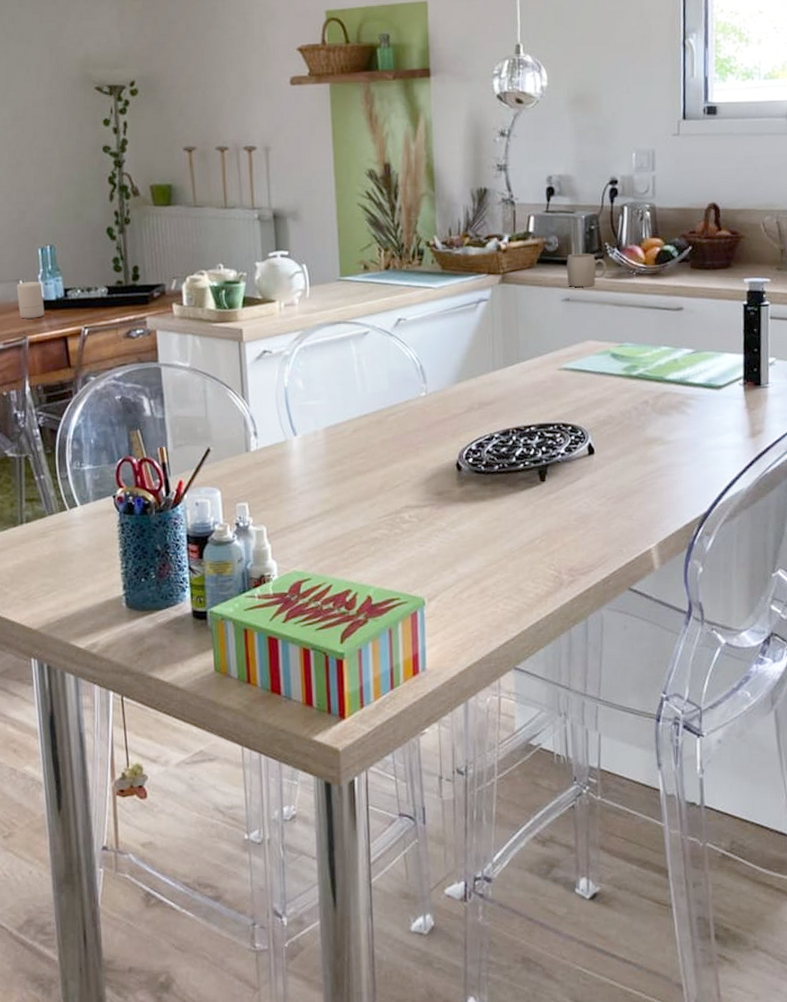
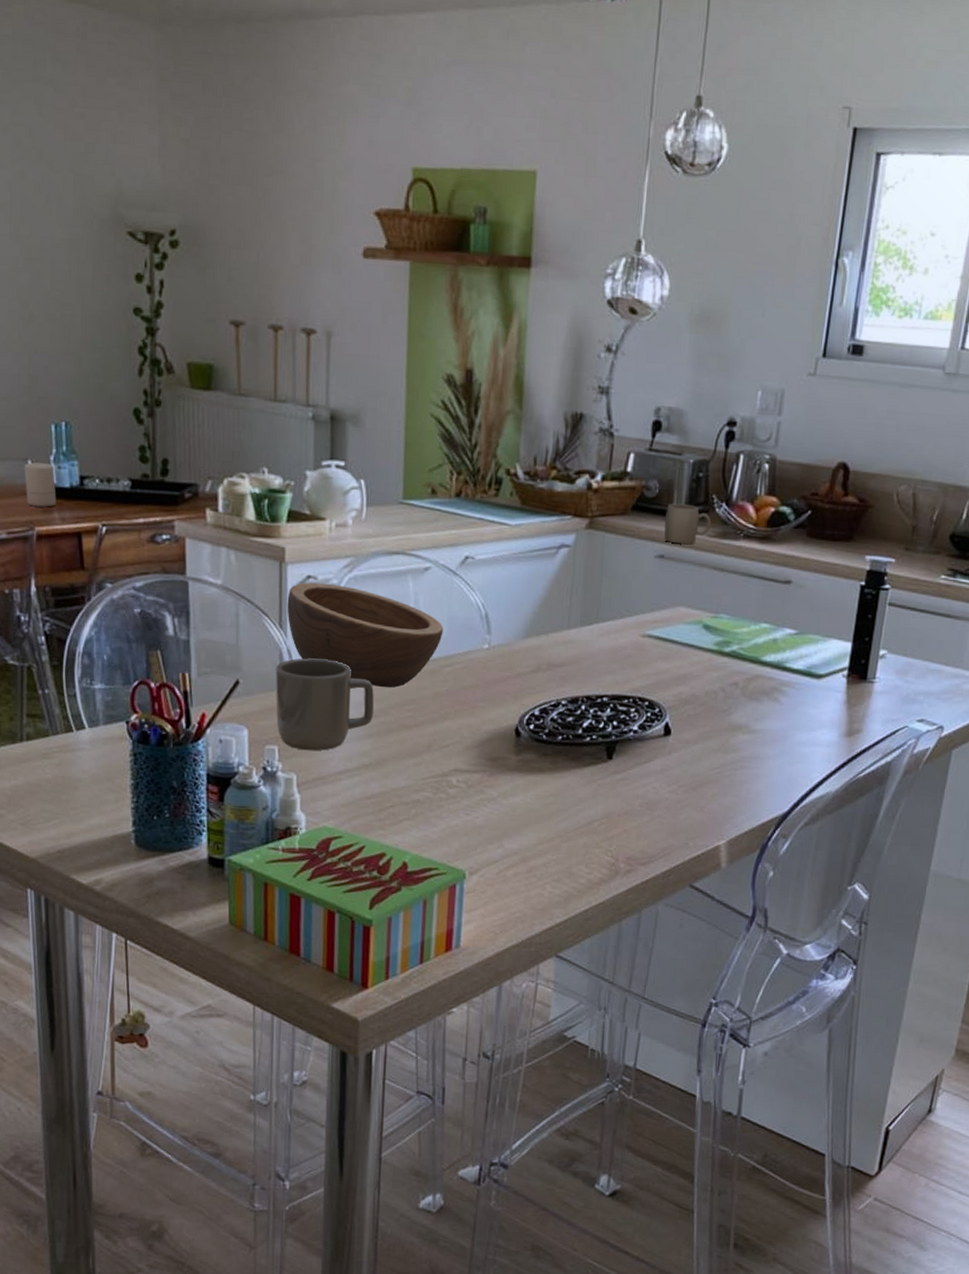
mug: none [241,421,330,504] -> present [275,658,374,751]
wooden bowl: none [247,355,385,441] -> present [287,582,444,688]

